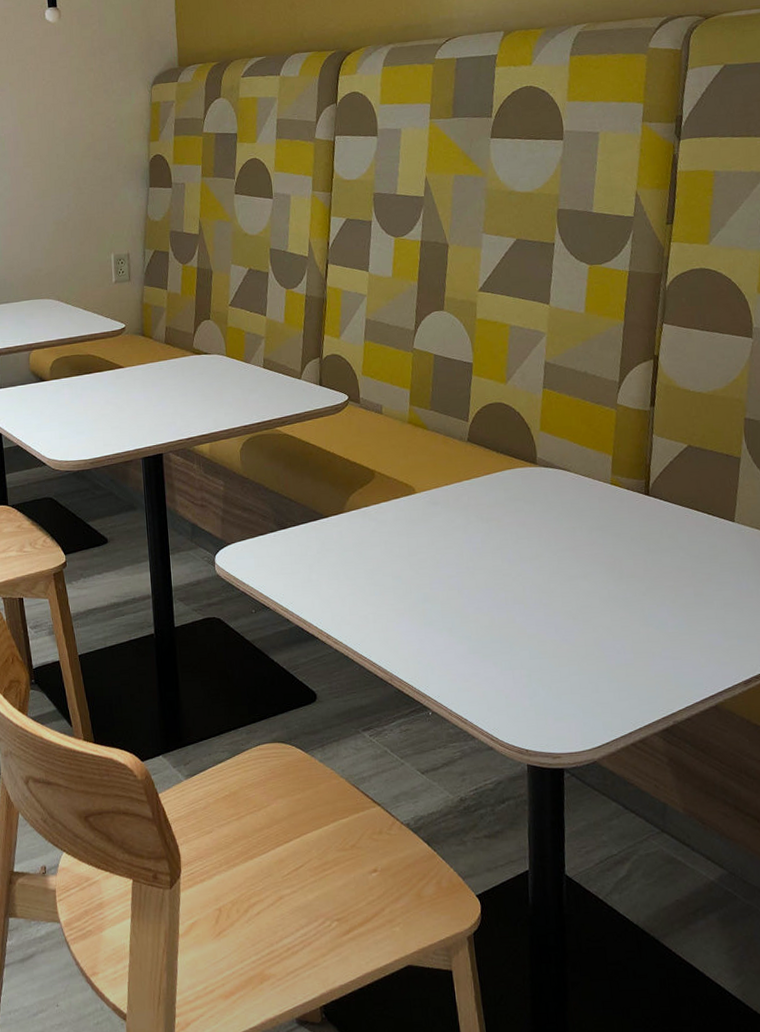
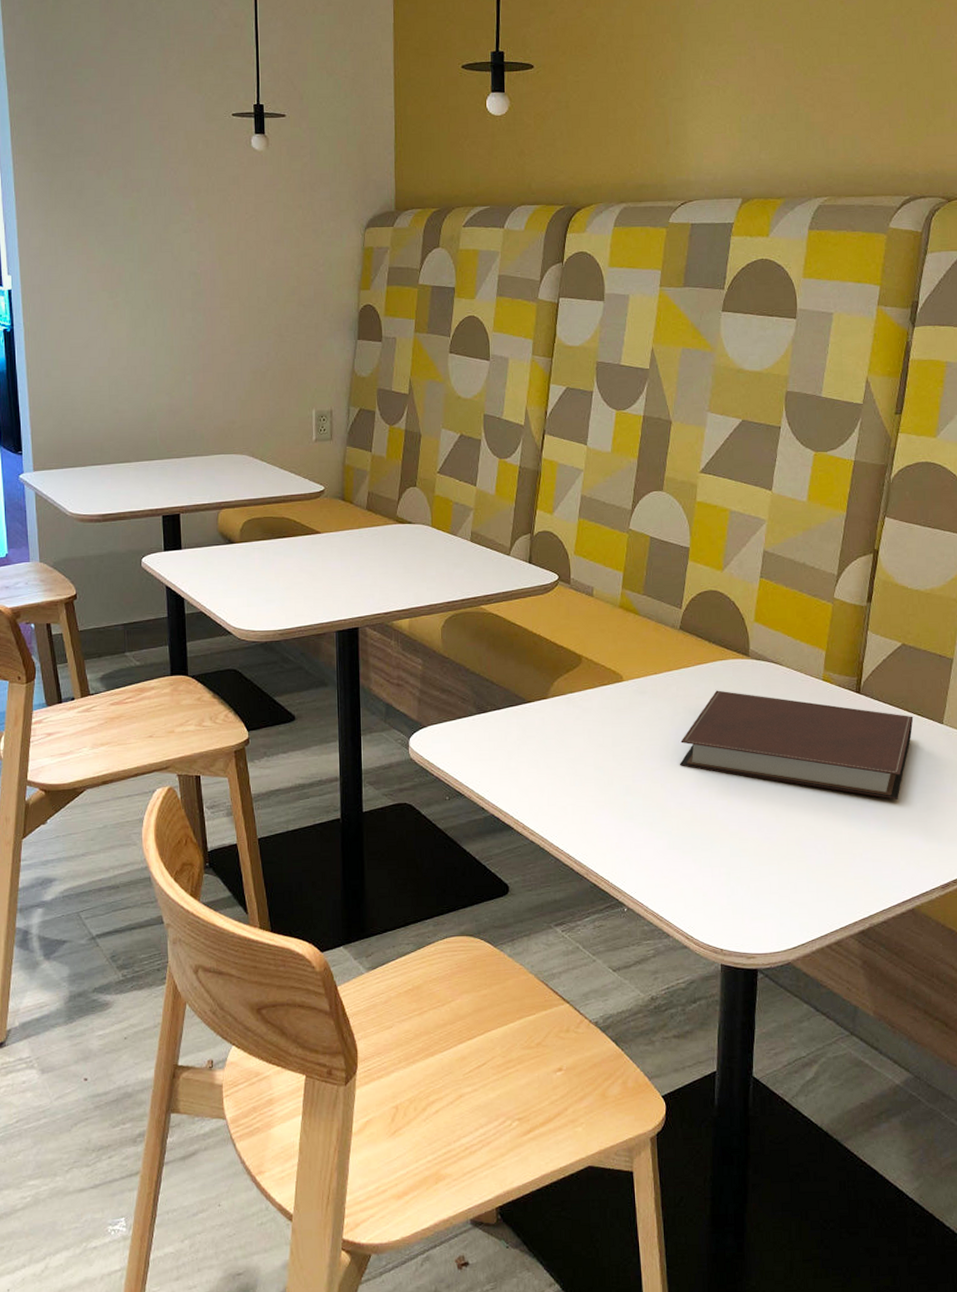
notebook: none [474,498,705,598] -> present [679,690,914,799]

